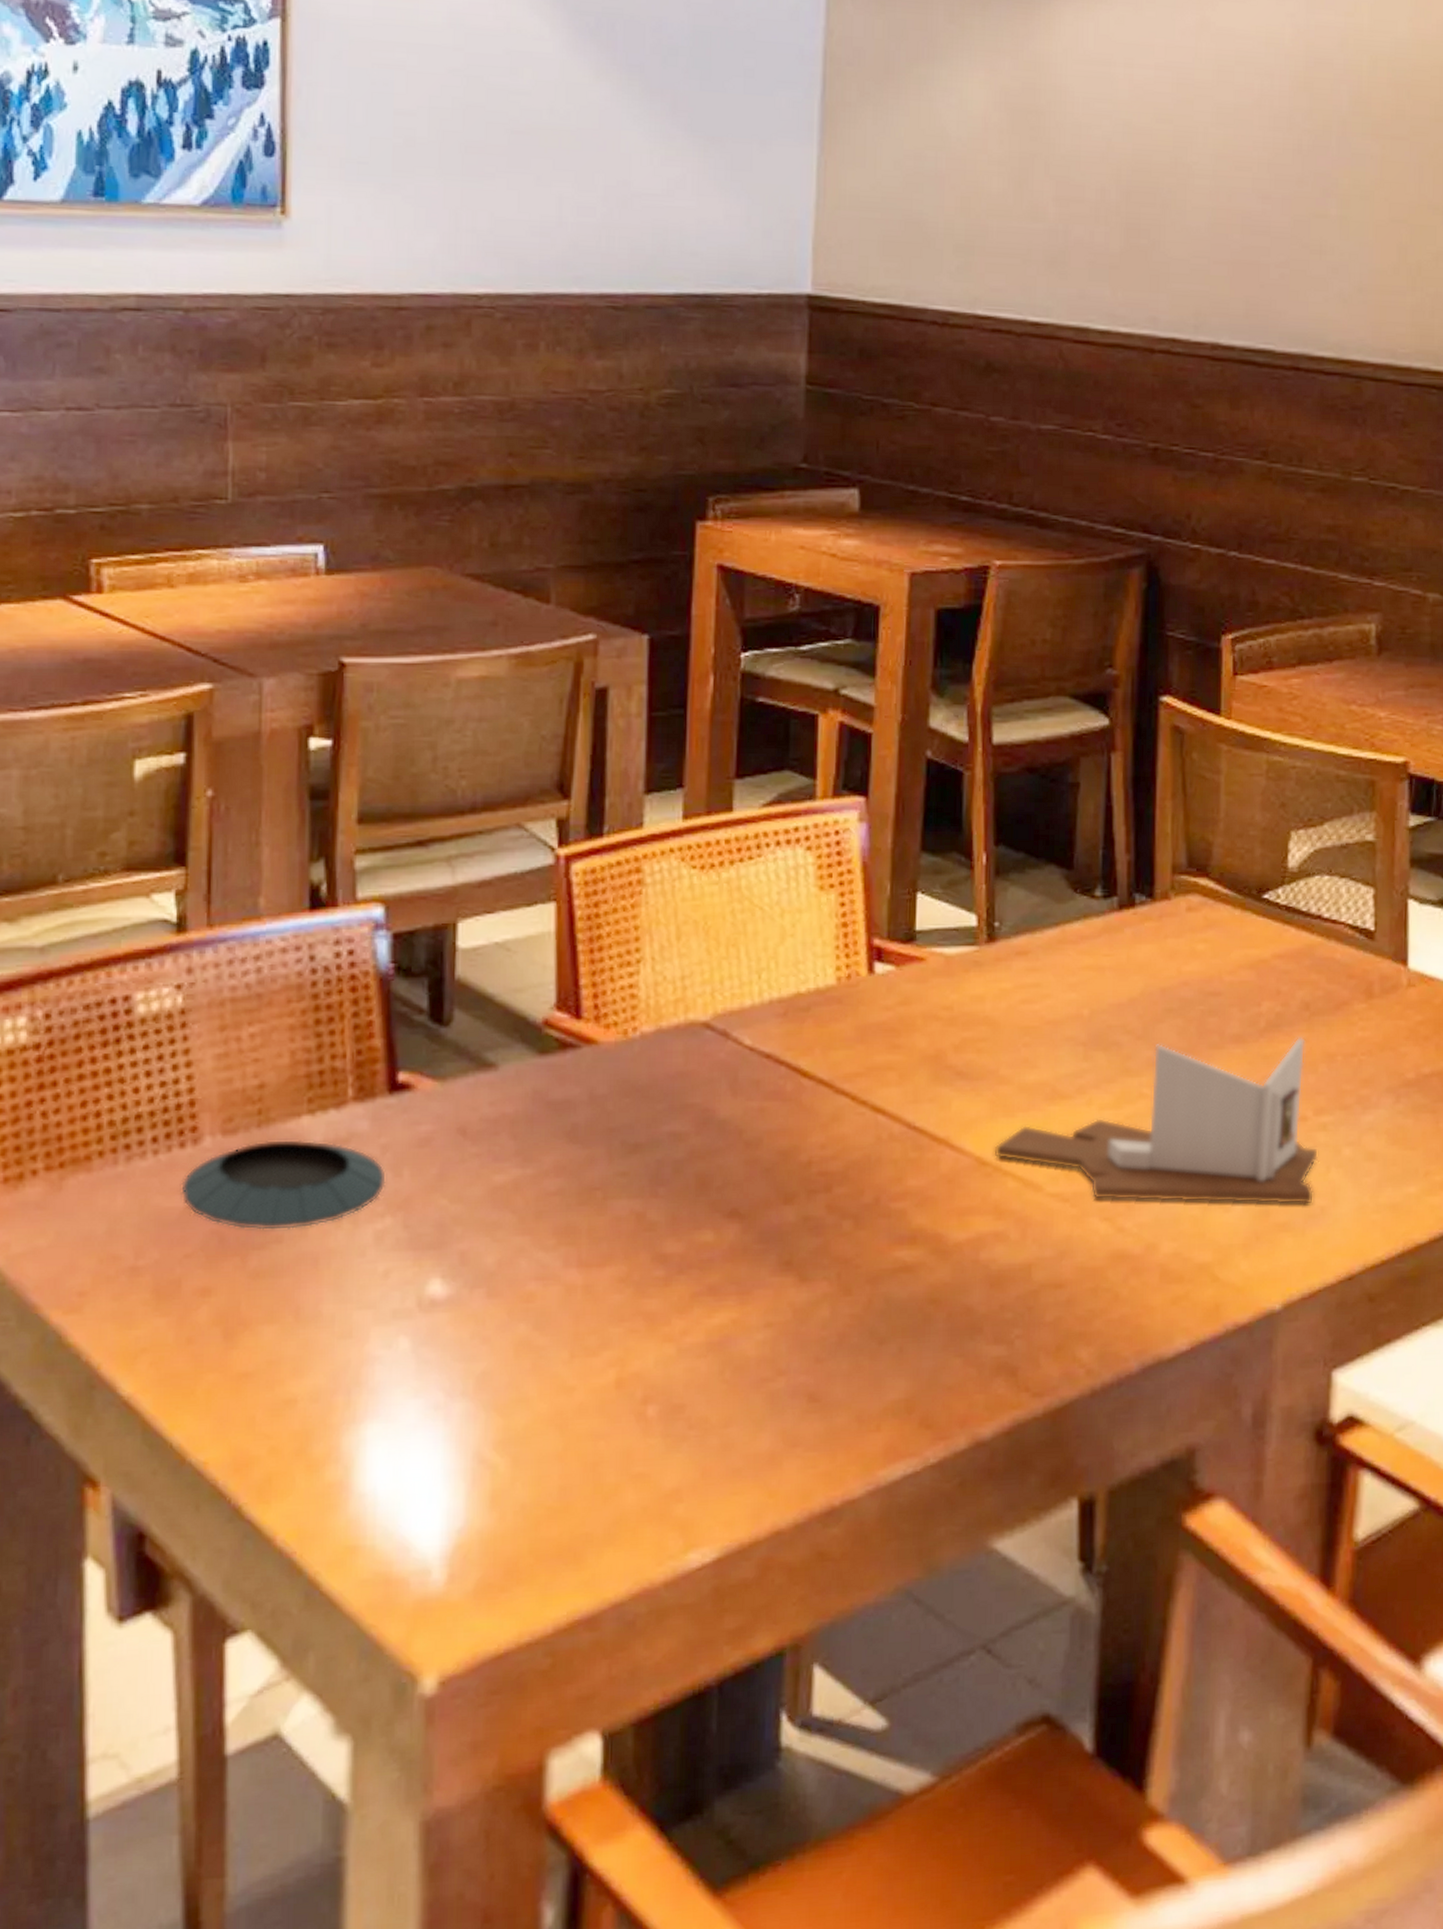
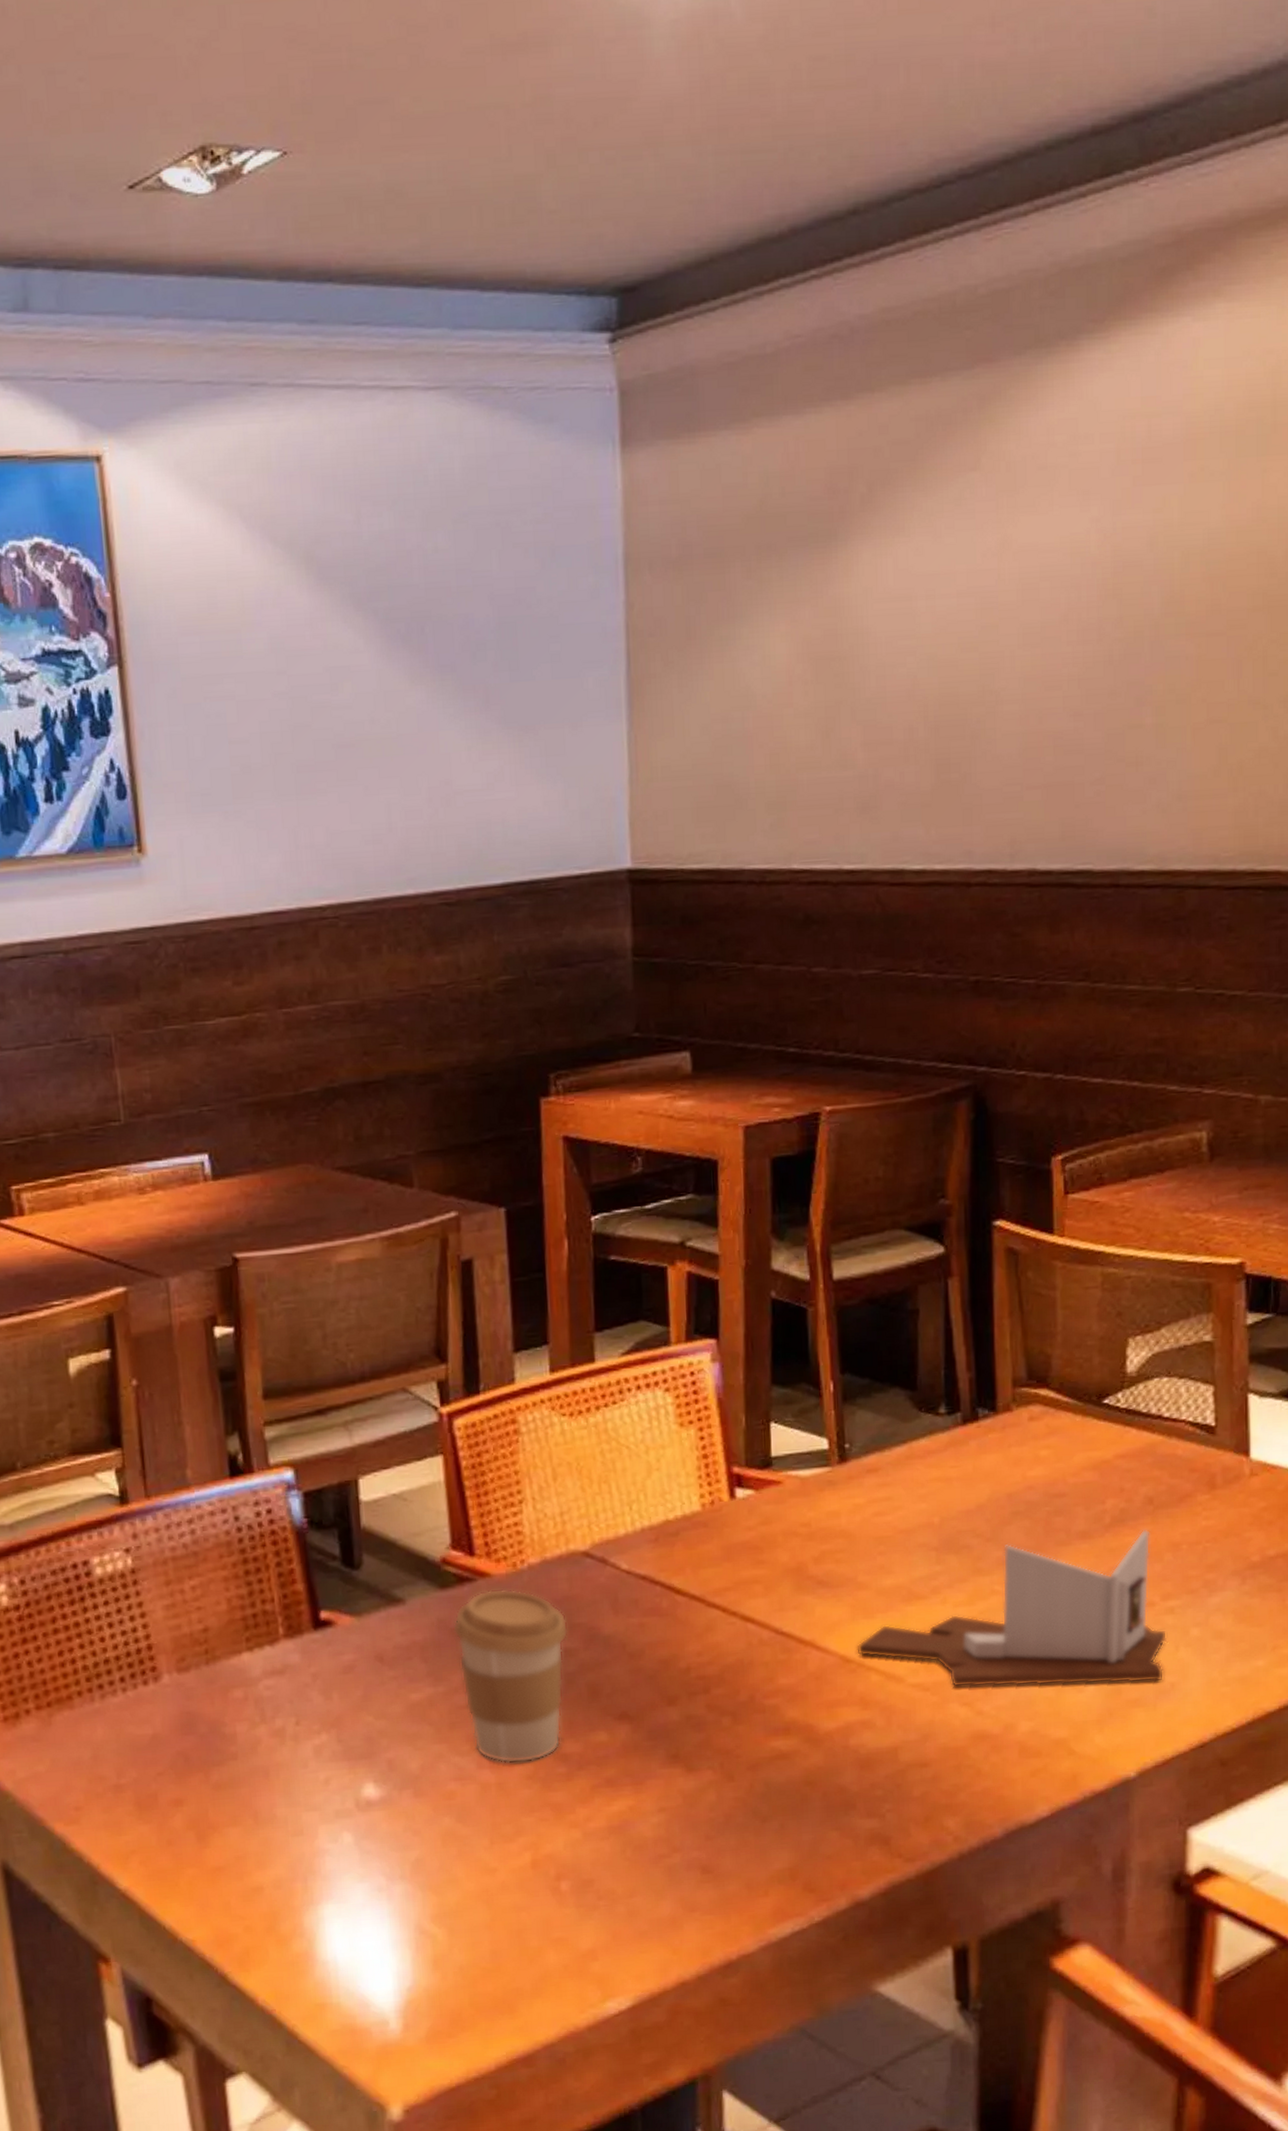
saucer: present [181,1138,386,1231] -> none [148,1672,319,1750]
coffee cup: none [548,1058,680,1263] -> present [452,1588,568,1764]

